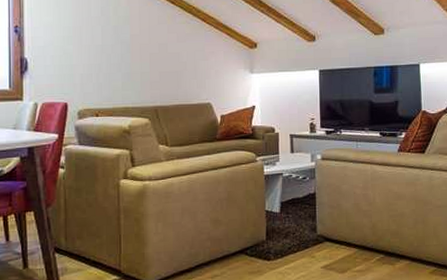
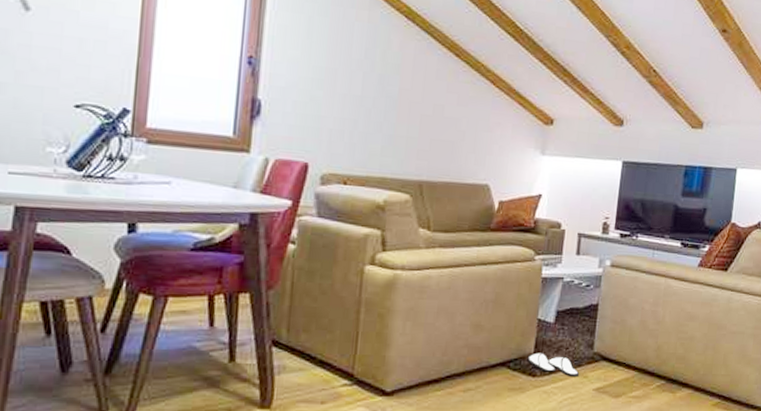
slippers: none [261,239,308,257] -> present [527,352,580,376]

